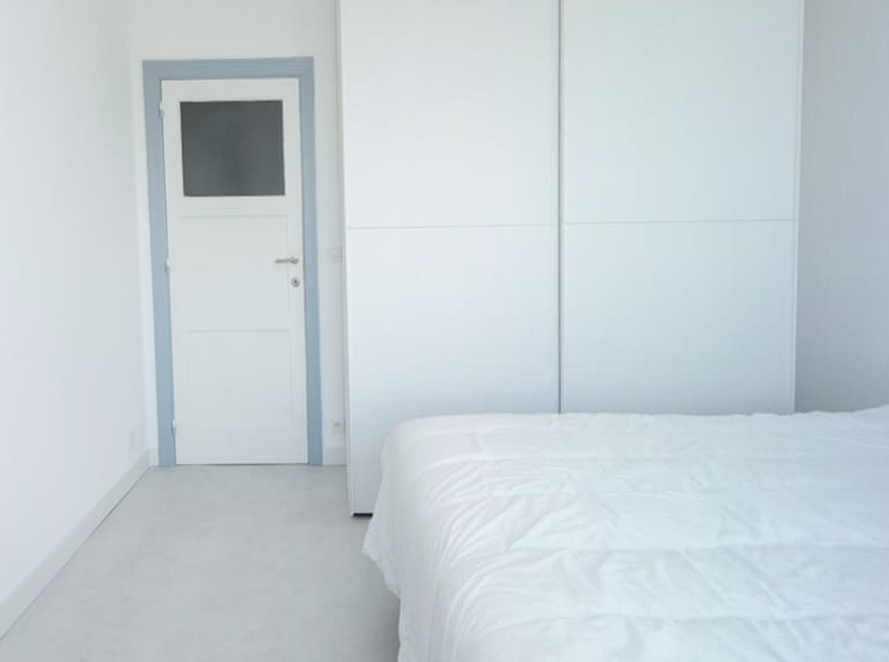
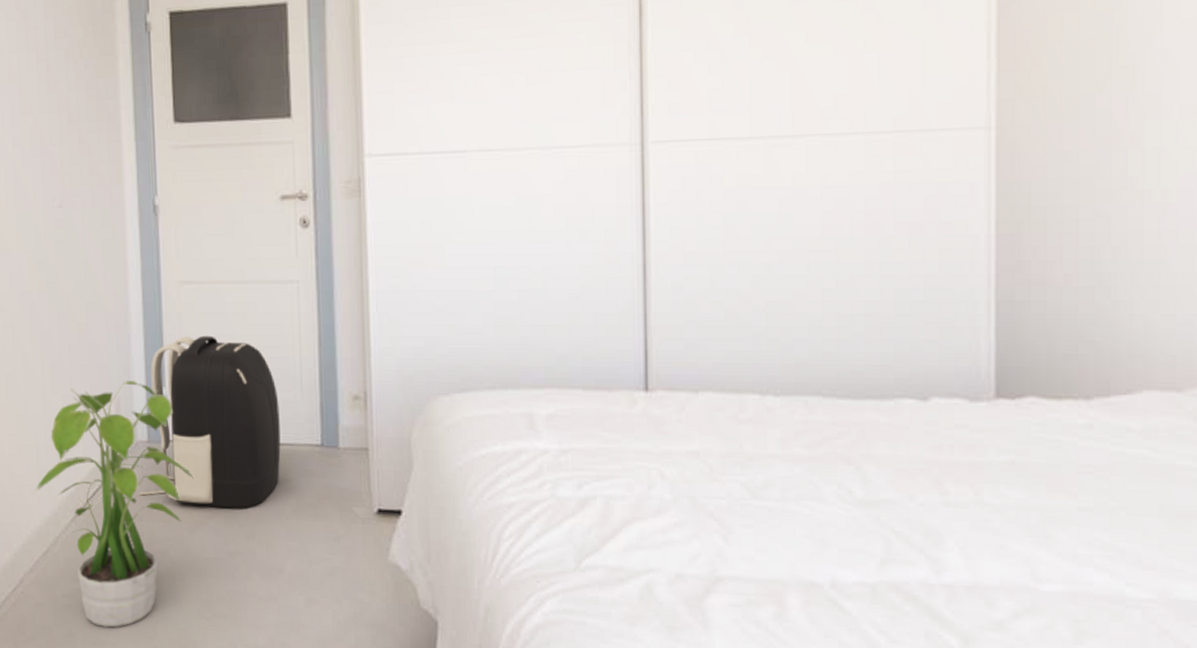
potted plant: none [52,415,200,625] -> present [31,381,194,628]
backpack: none [152,376,274,518] -> present [140,335,281,508]

